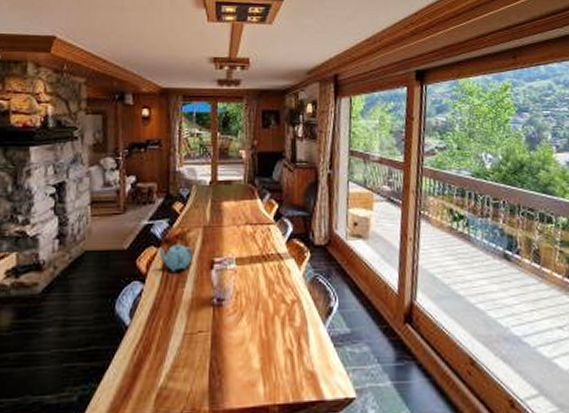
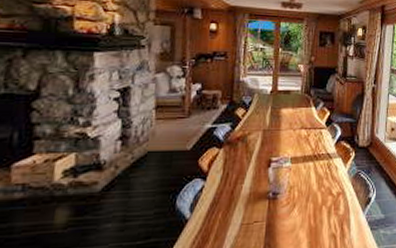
teapot: present [158,244,194,272] -> none [220,145,254,170]

